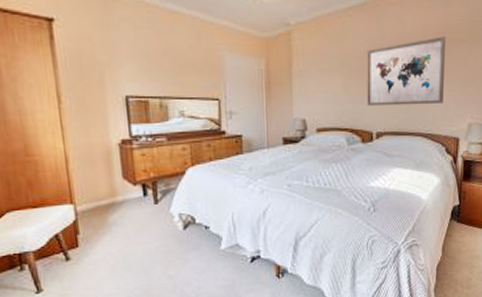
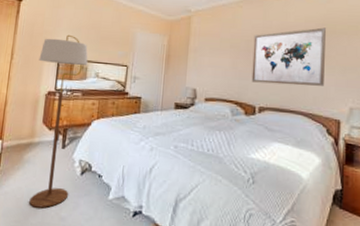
floor lamp: none [98,64,174,271] -> present [29,34,88,208]

